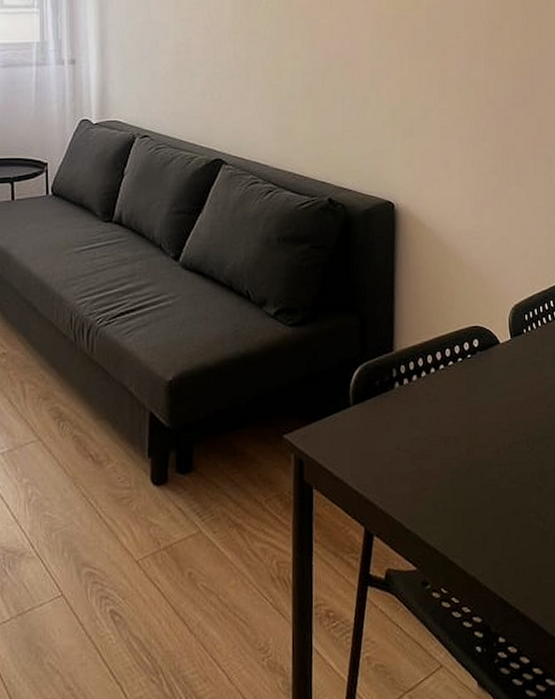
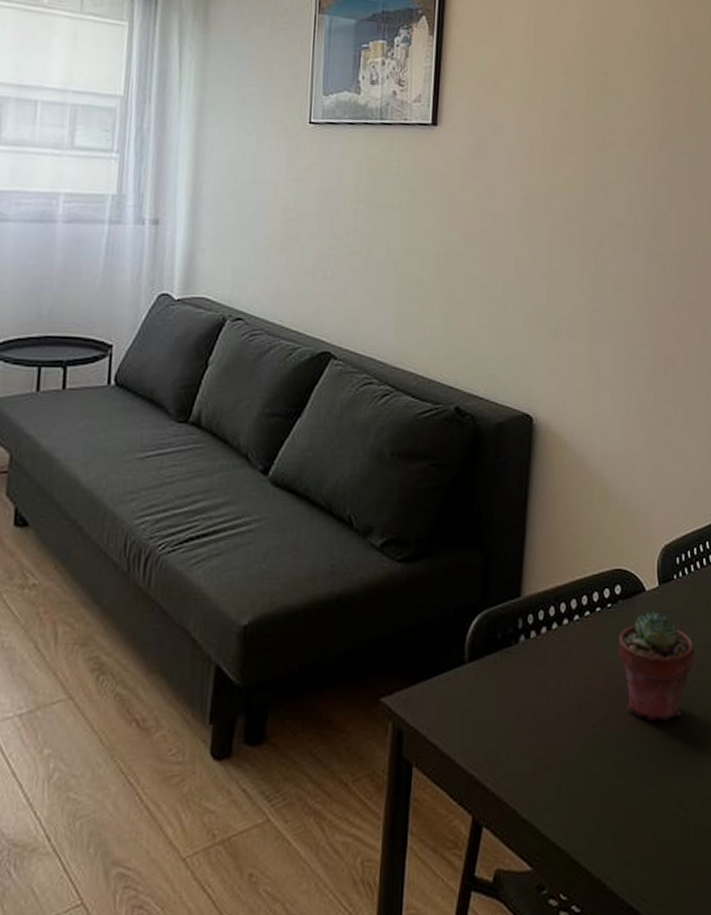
potted succulent: none [479,360,546,450] -> present [619,612,695,721]

